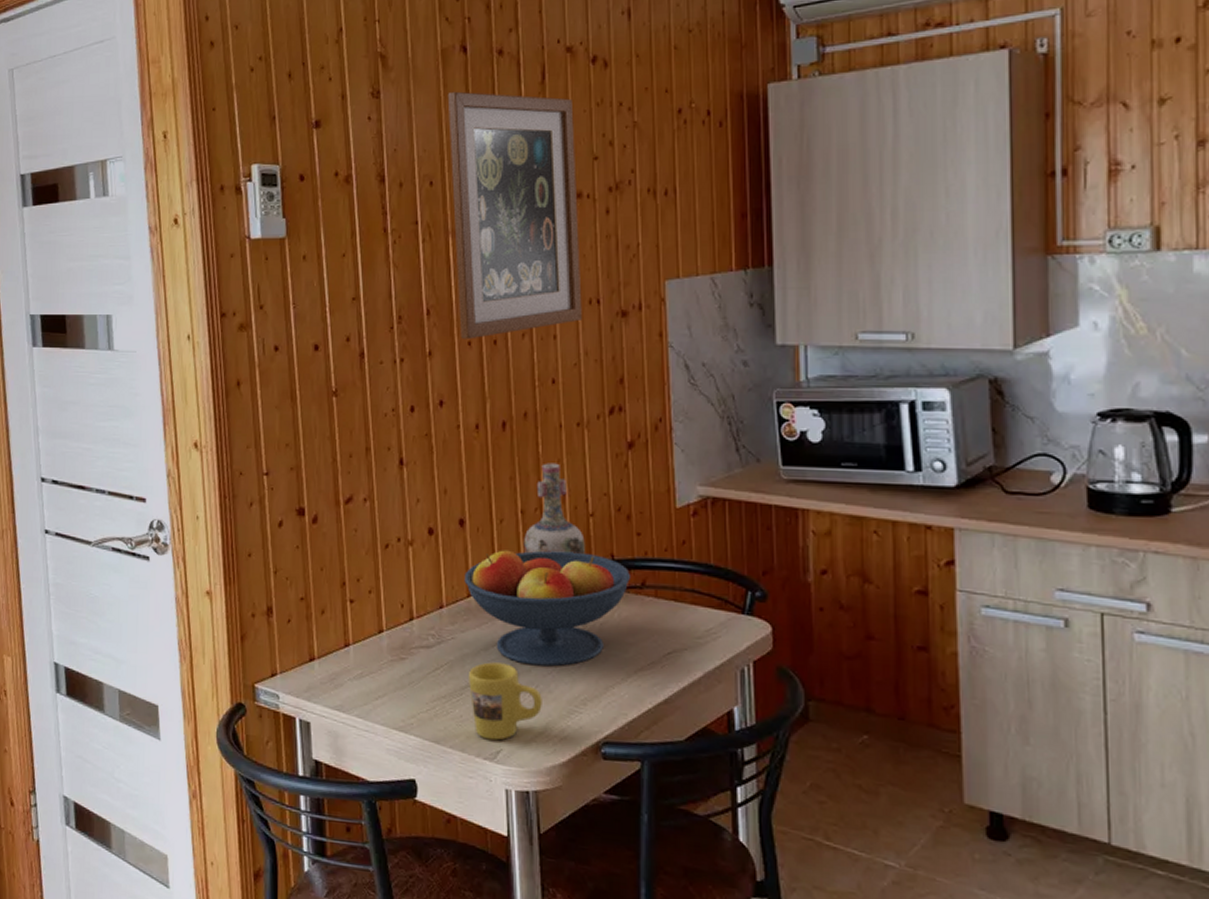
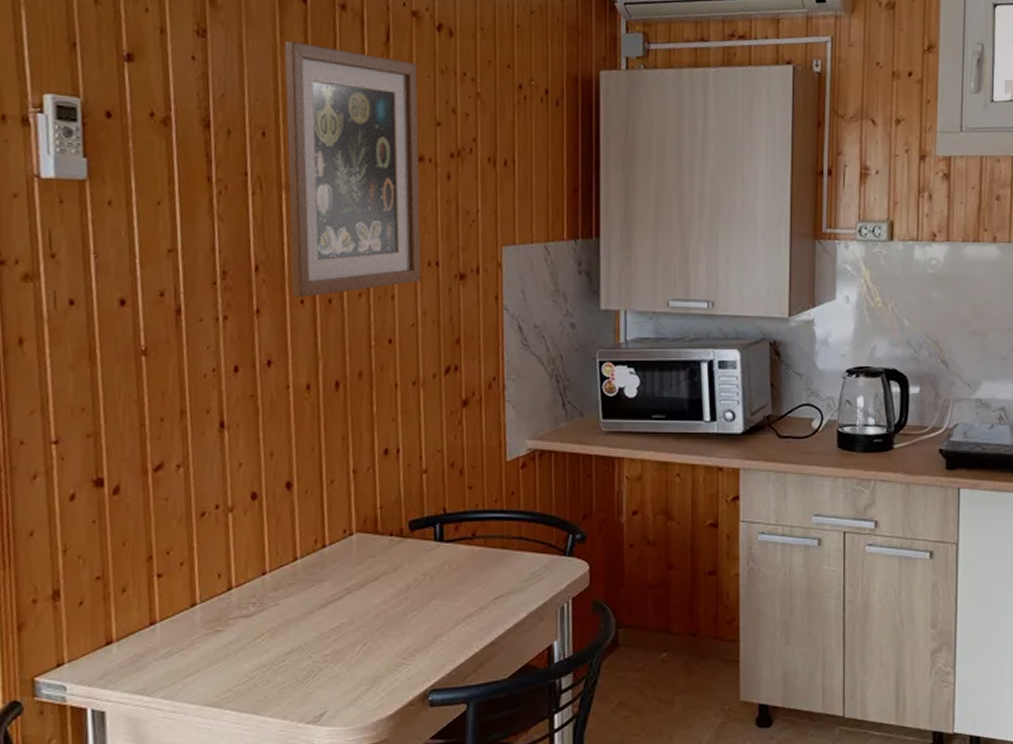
fruit bowl: present [464,550,632,667] -> none [290,508,463,624]
mug: present [468,662,542,741] -> none [291,624,370,703]
vase: present [523,463,585,554] -> none [354,422,418,513]

